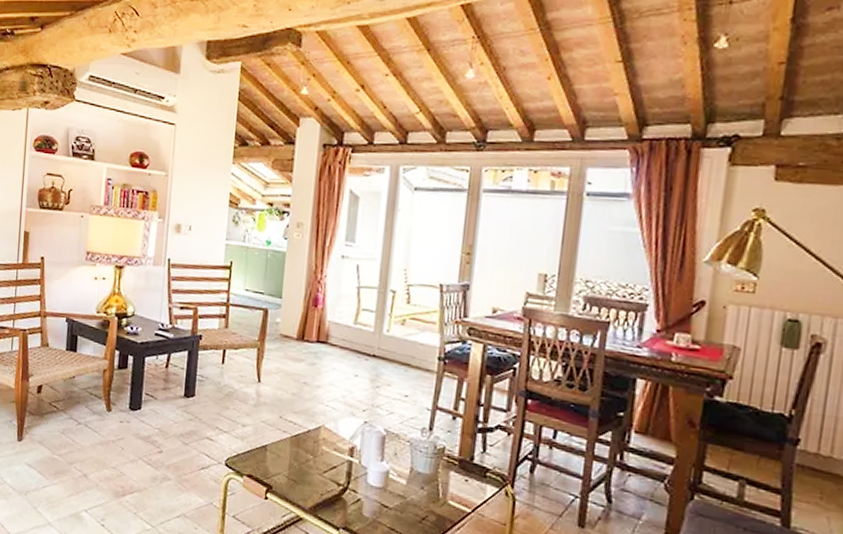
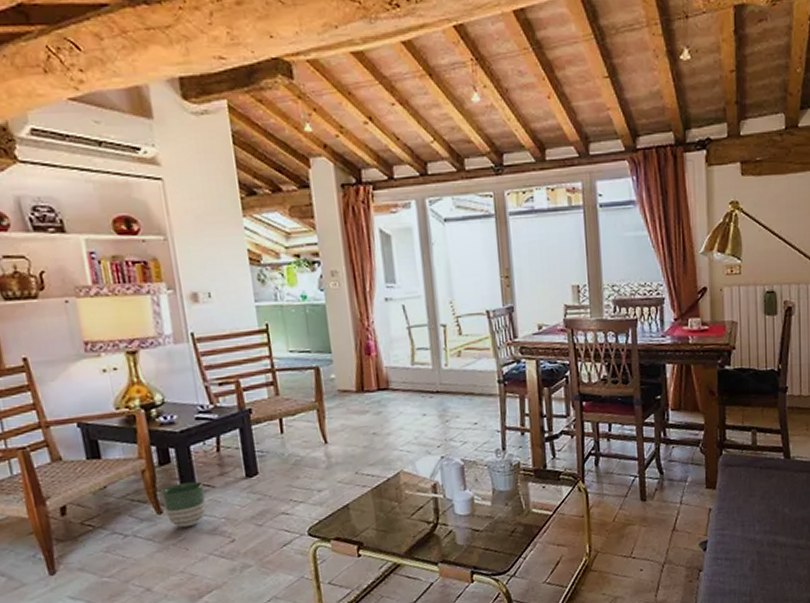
planter: none [113,388,148,430] -> present [160,481,206,528]

